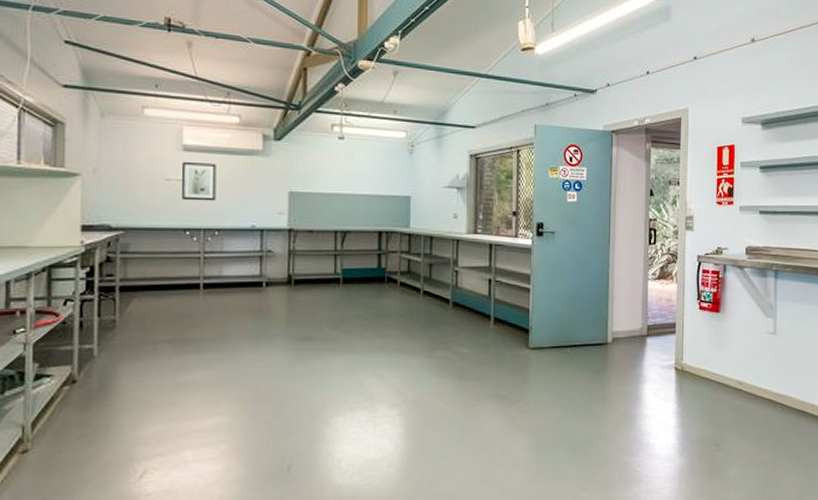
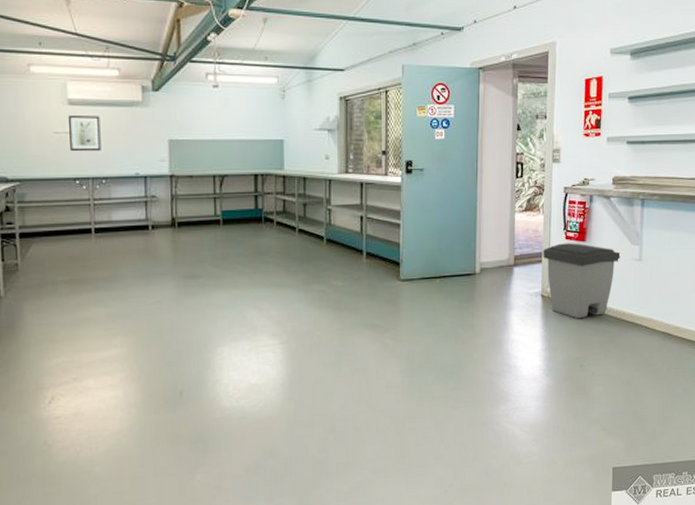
trash can: none [676,314,755,394] -> present [543,243,621,319]

